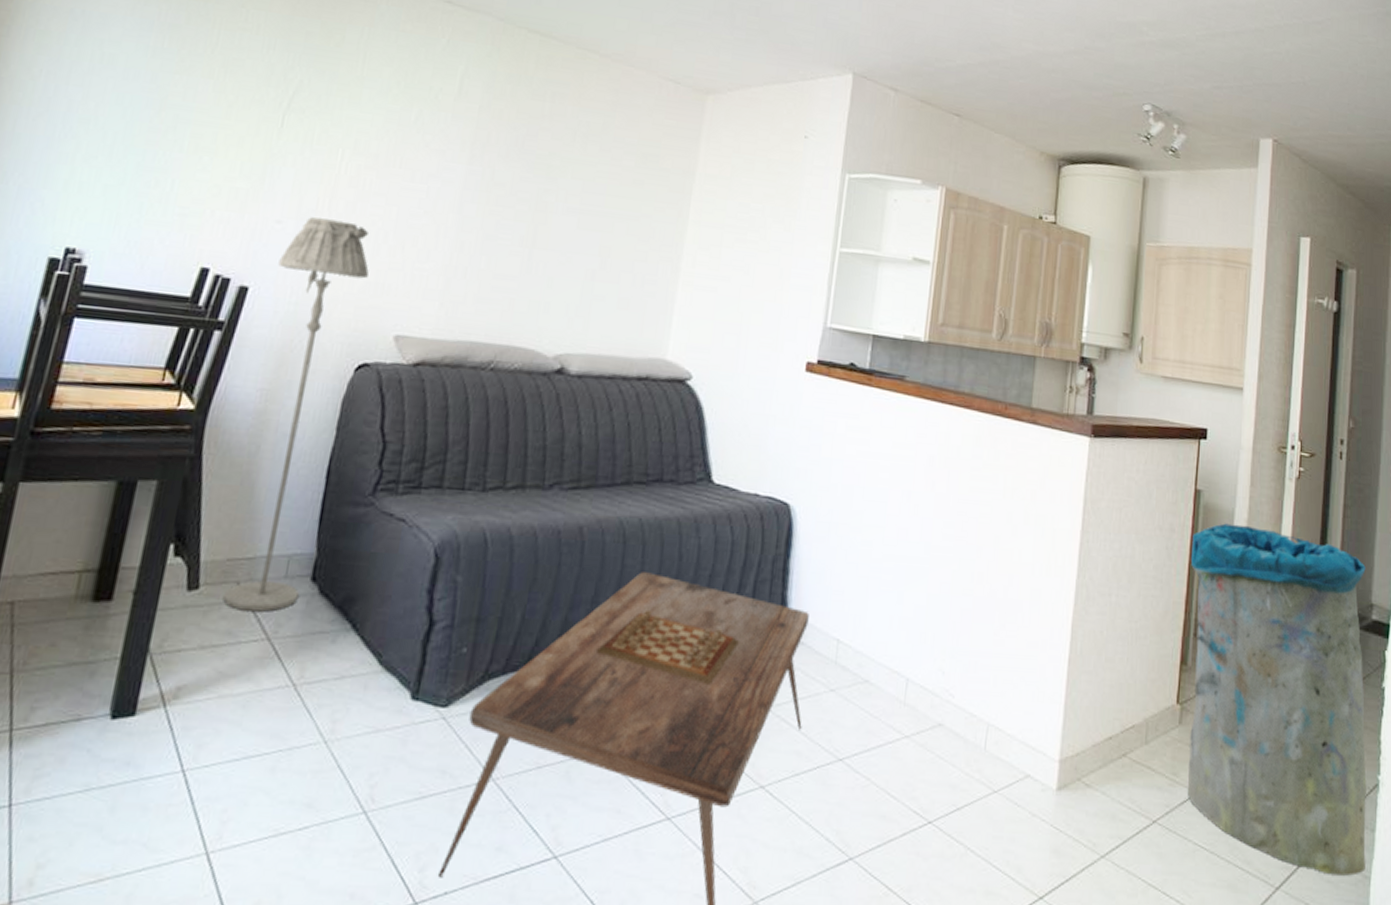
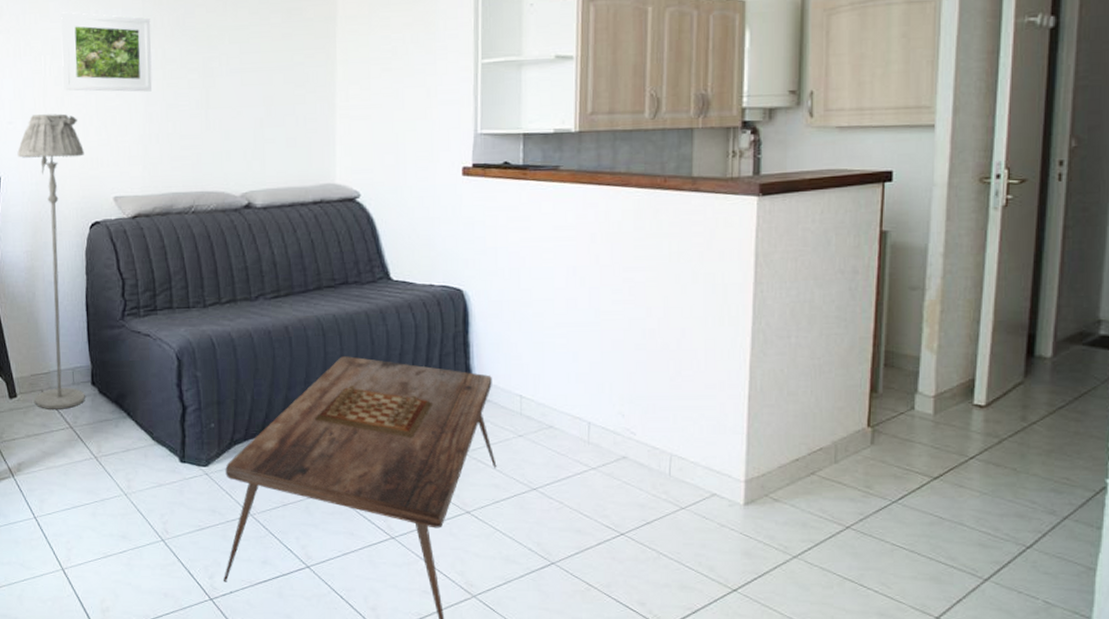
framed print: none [359,103,485,216] -> present [61,12,152,92]
trash can: present [1188,523,1367,876] -> none [877,258,1092,568]

